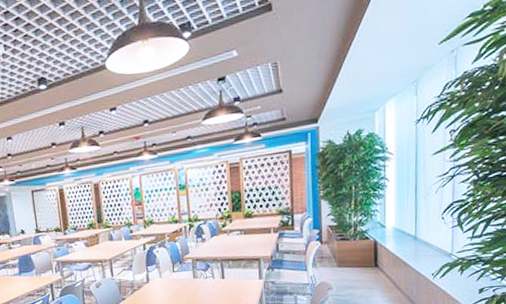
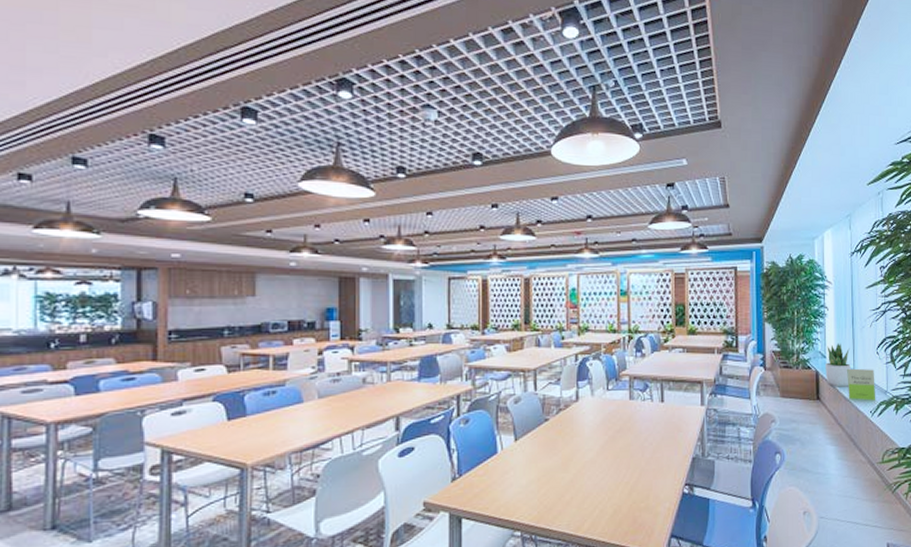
planter: none [384,212,412,254] -> present [825,343,851,387]
book: none [408,234,439,265] -> present [847,368,876,401]

